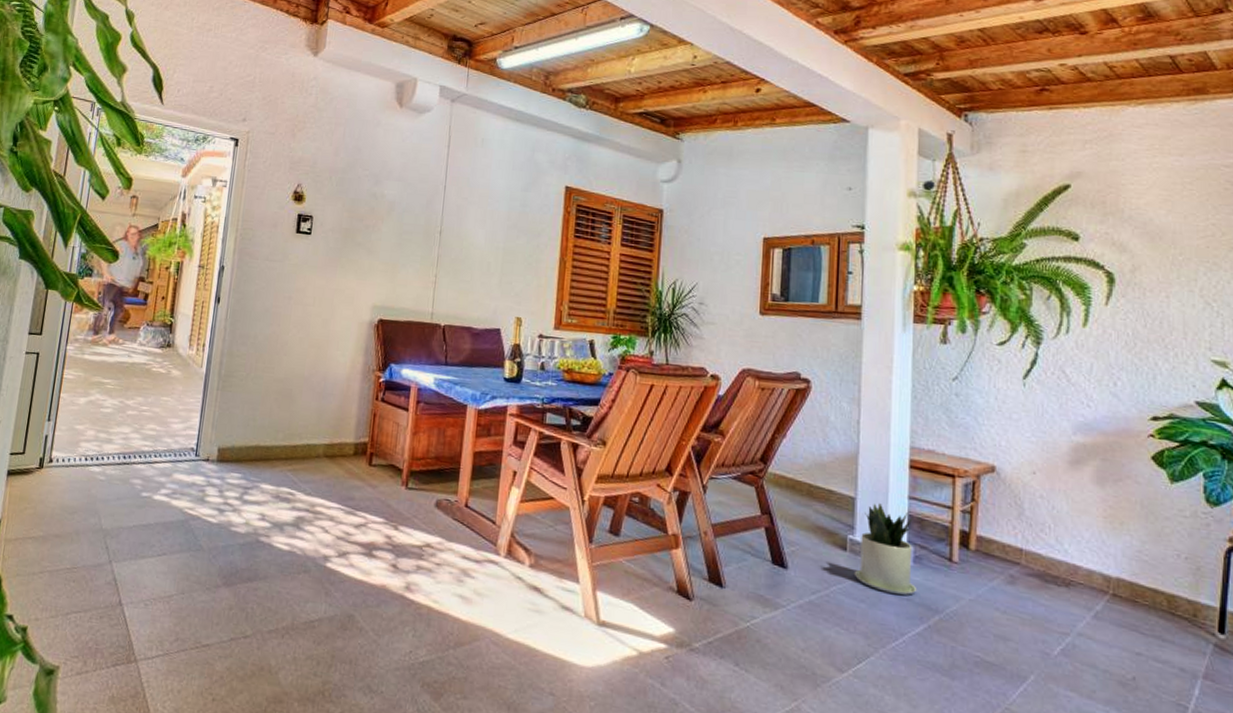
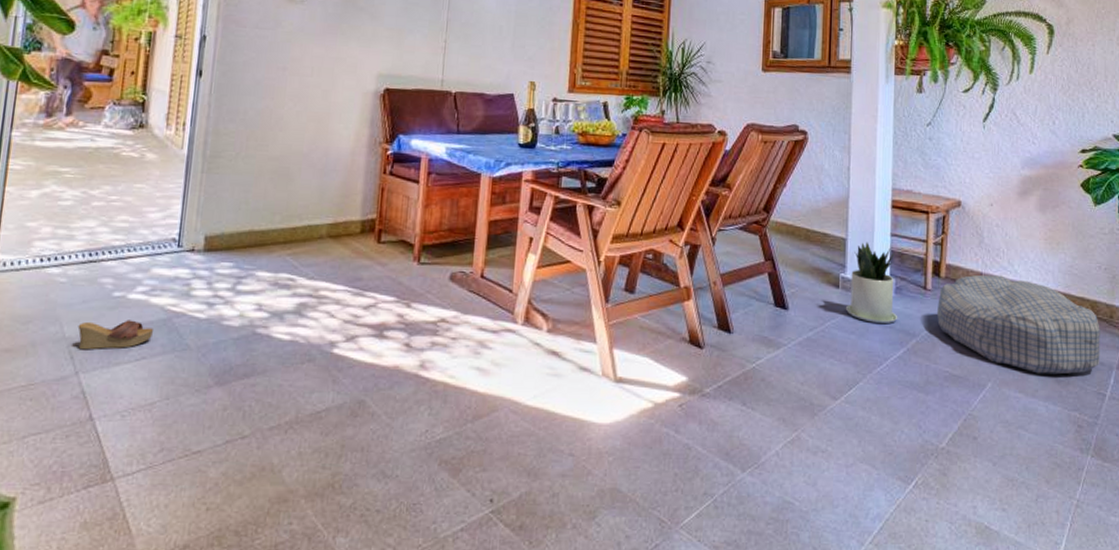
flip-flop: none [112,516,174,544] -> present [77,320,154,350]
dog bed: none [964,550,1180,678] -> present [936,275,1100,375]

